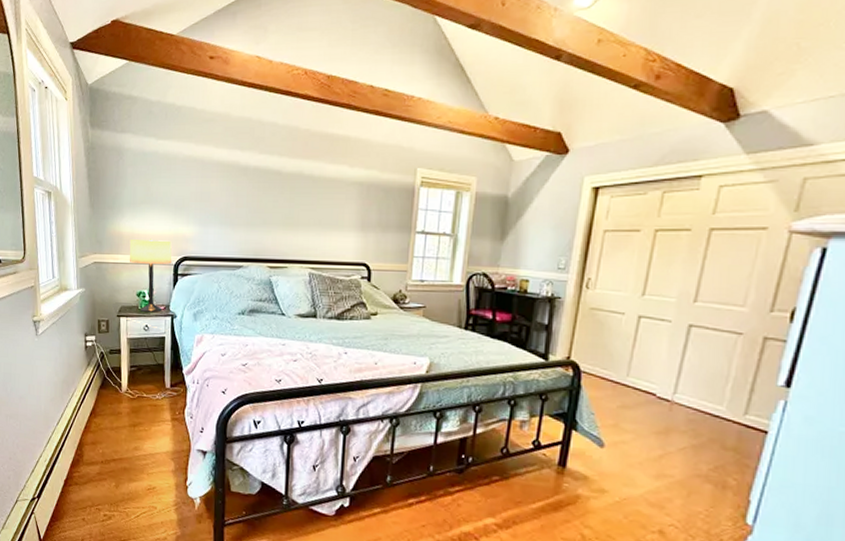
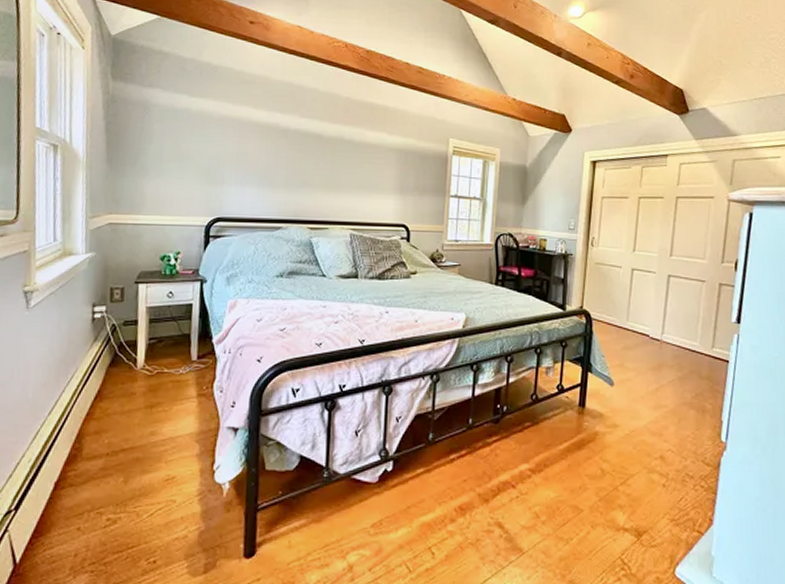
table lamp: present [129,239,172,313] -> none [152,198,204,278]

